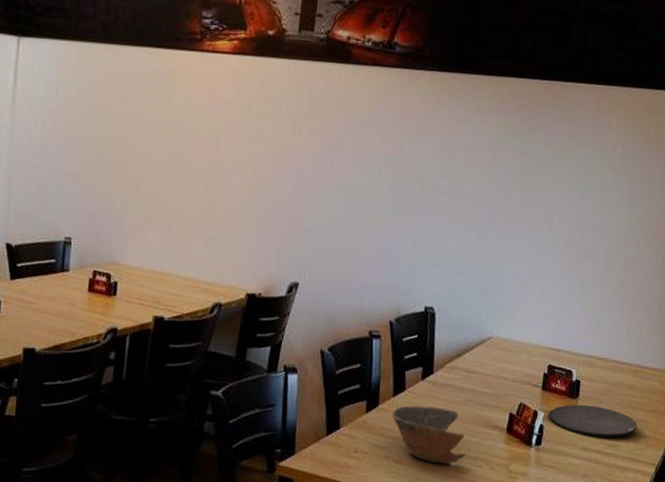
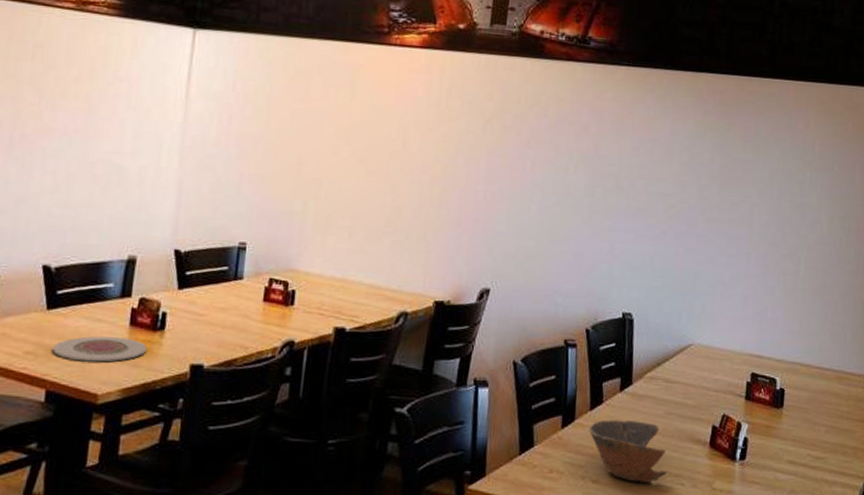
plate: present [549,404,638,438] -> none [753,414,845,450]

